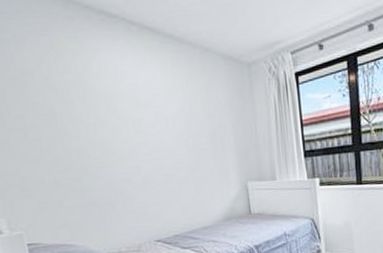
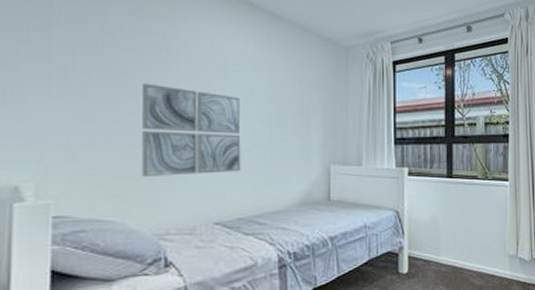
wall art: none [70,120,170,207] -> present [141,83,242,178]

